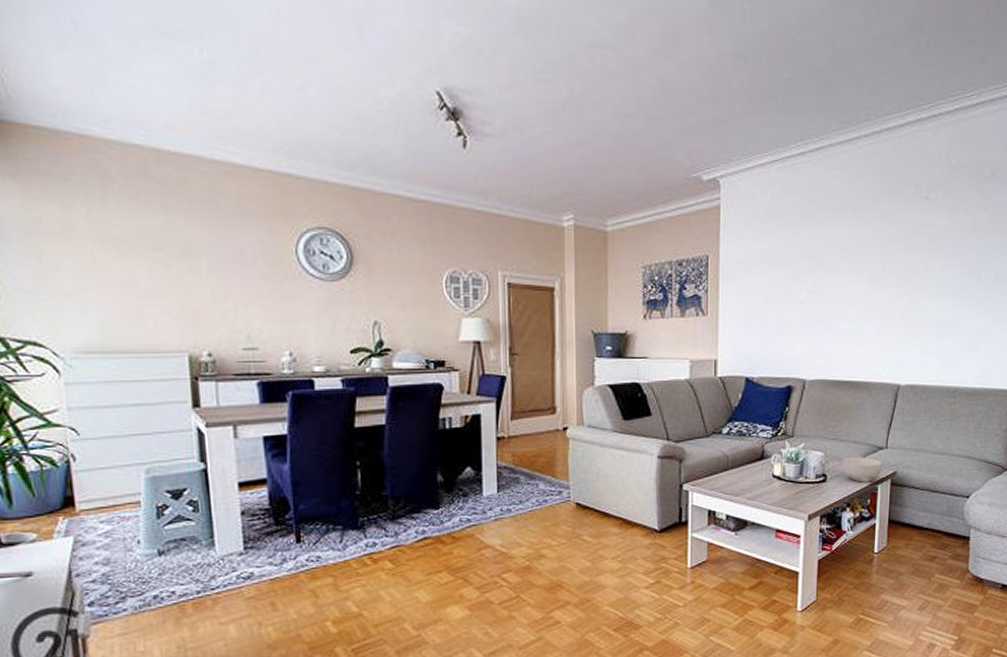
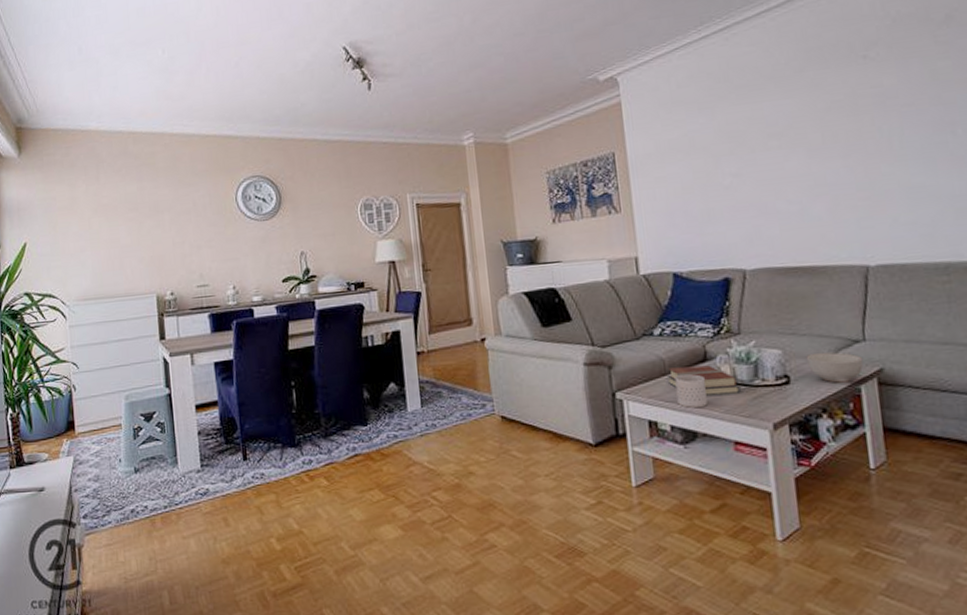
books: none [728,463,787,489] -> present [666,365,741,395]
mug: none [735,470,761,500] -> present [675,374,707,408]

